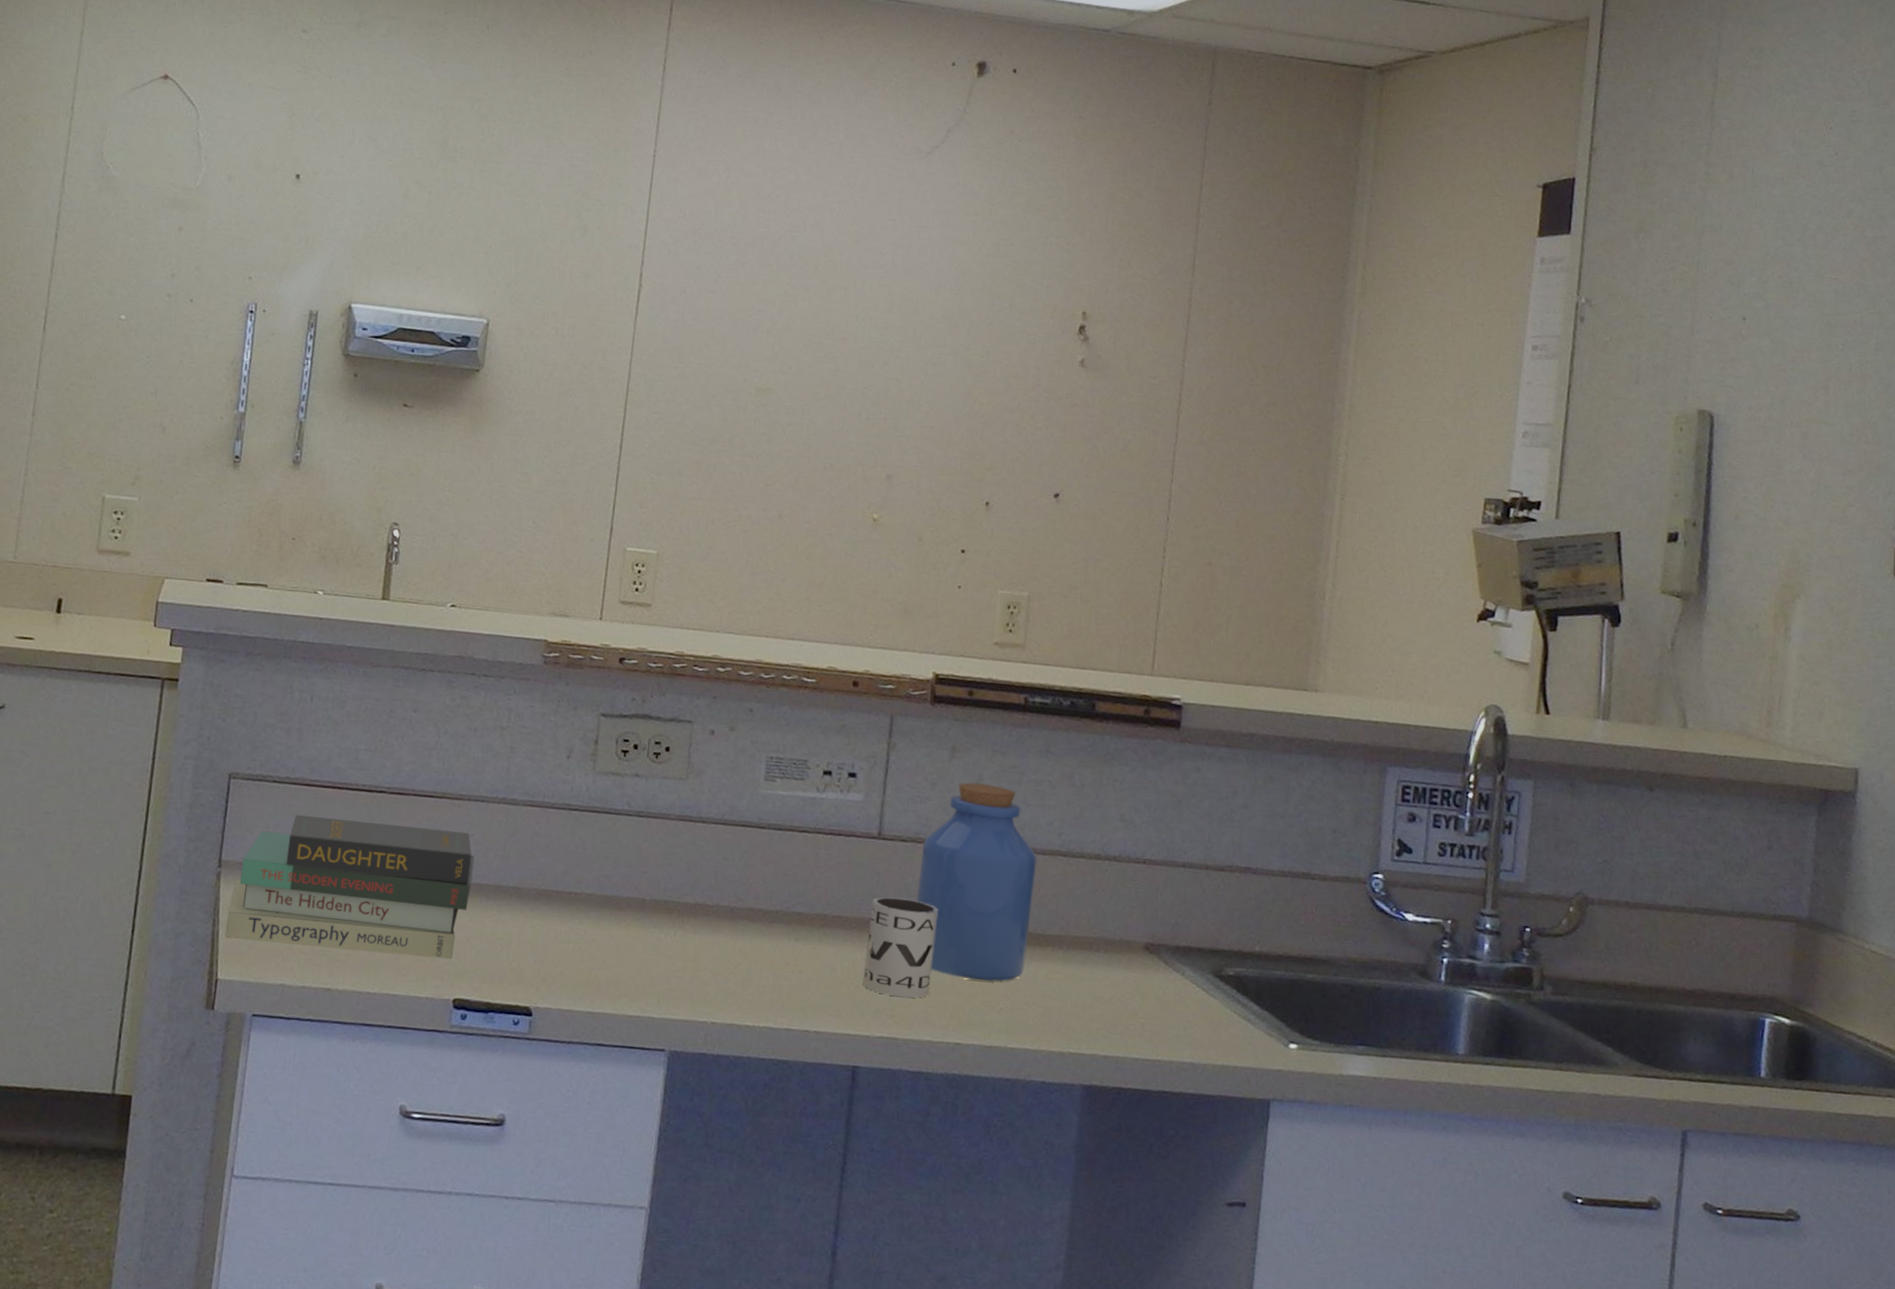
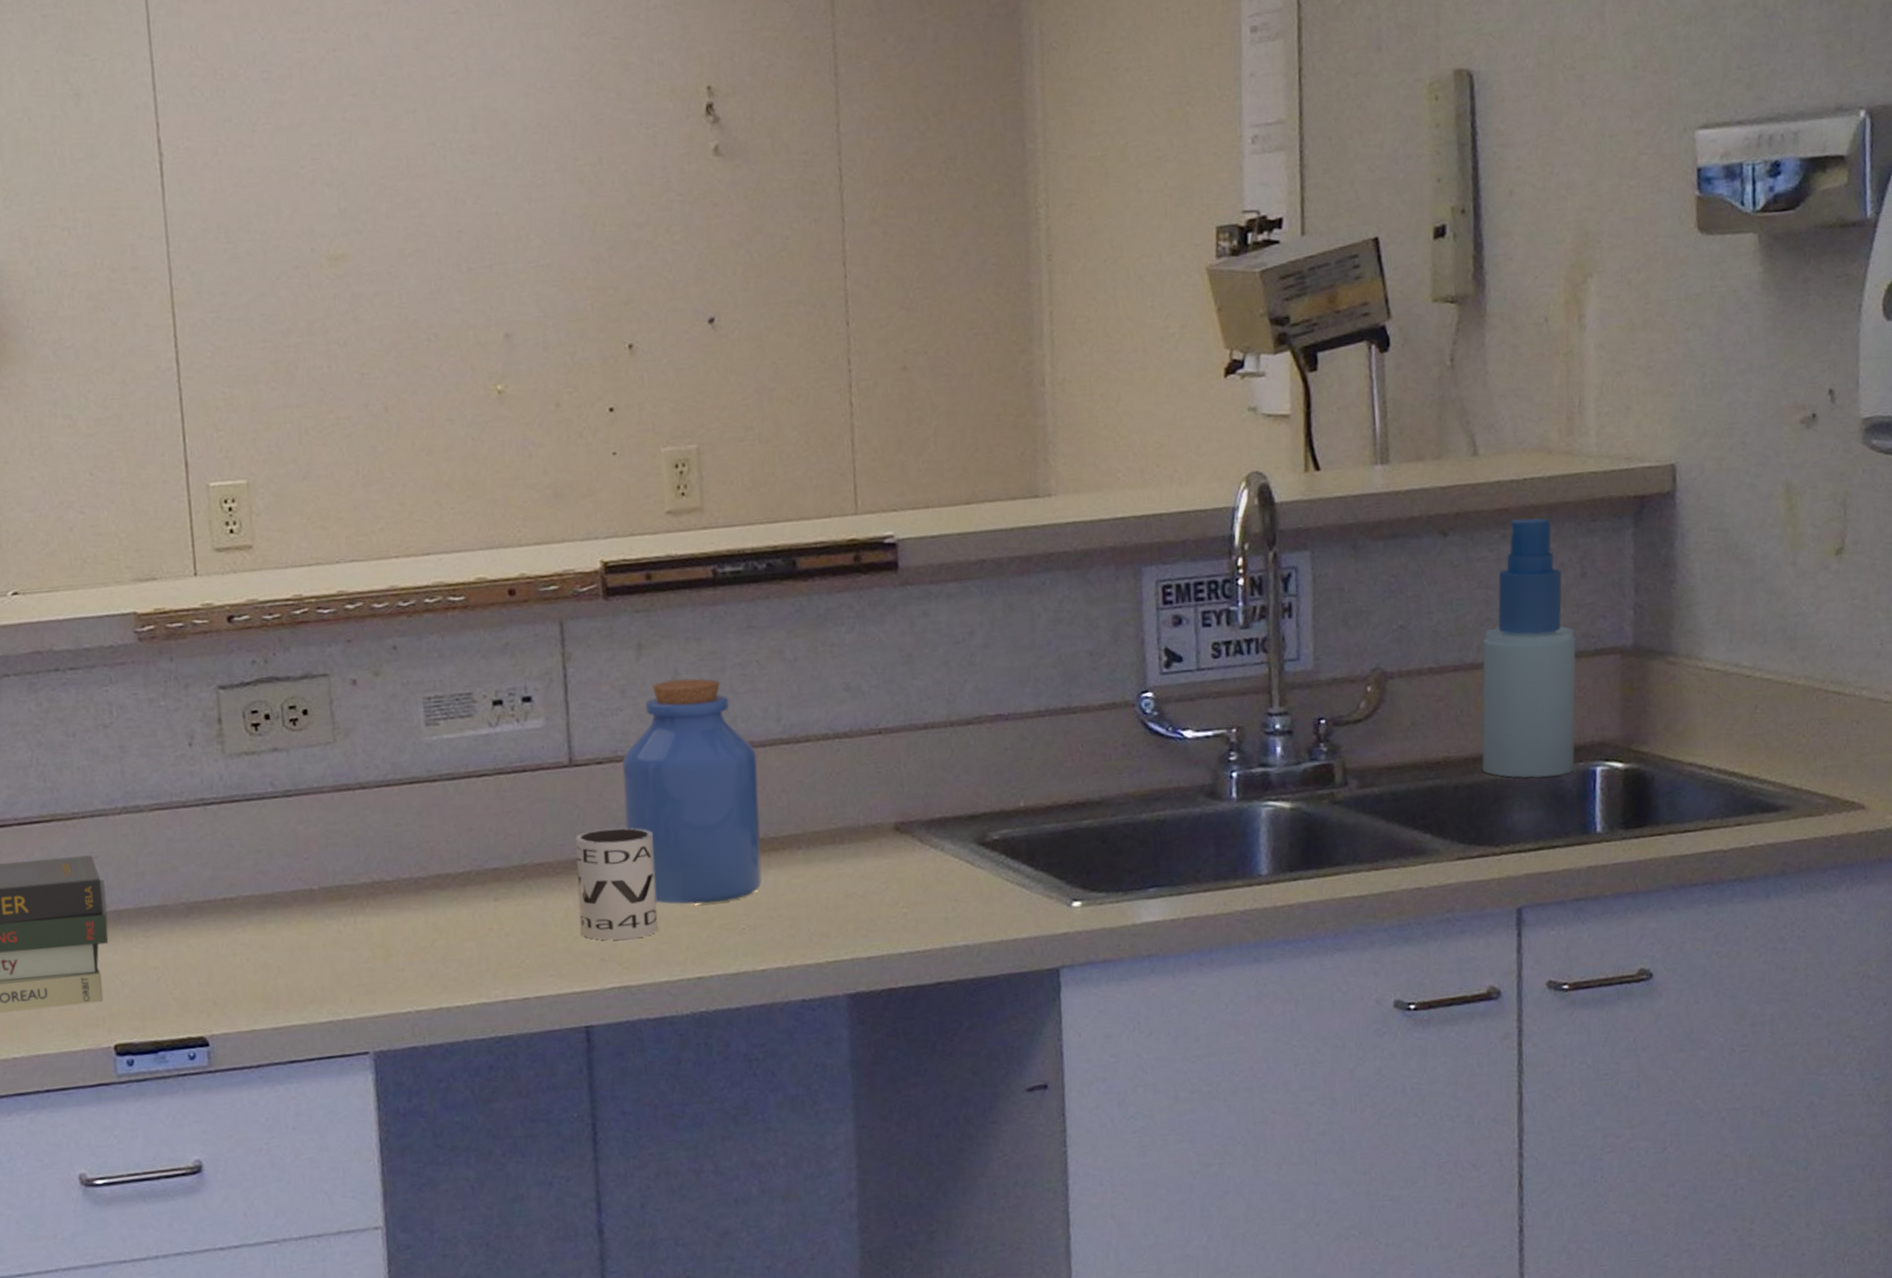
spray bottle: none [1664,788,1757,1020] -> present [1482,518,1576,778]

